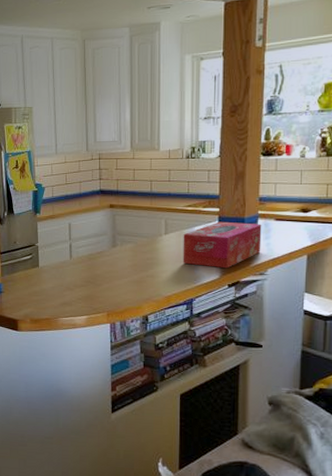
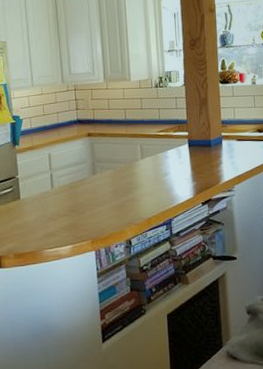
tissue box: present [182,221,262,269] -> none [158,144,227,188]

